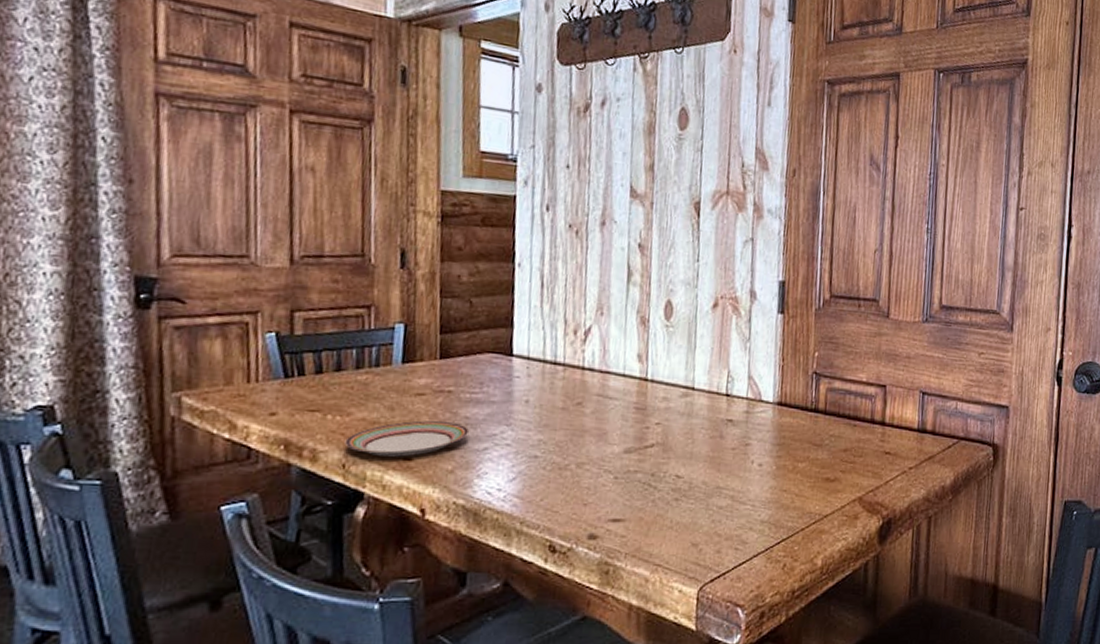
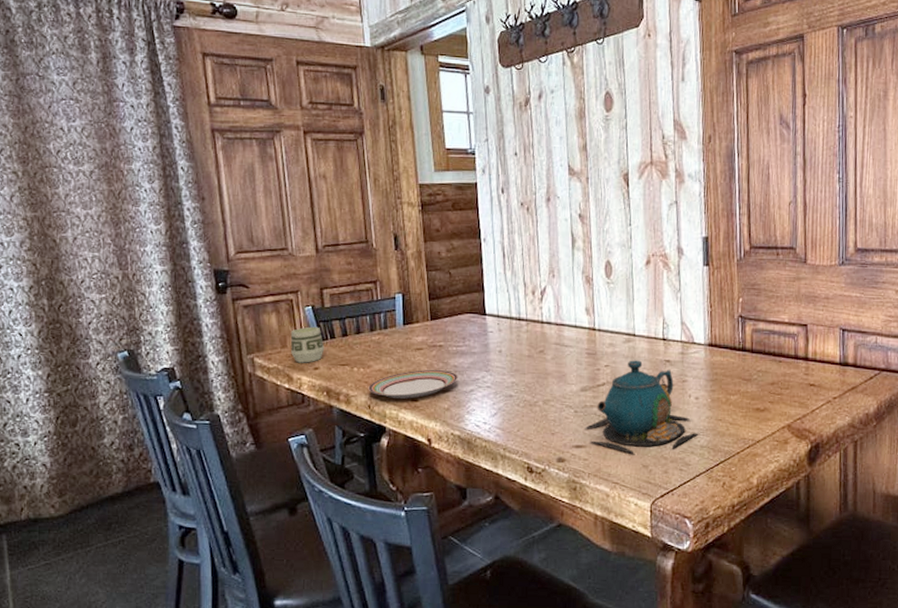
cup: none [238,359,289,407] -> present [290,326,325,363]
teapot: none [625,418,760,530] -> present [585,360,699,454]

